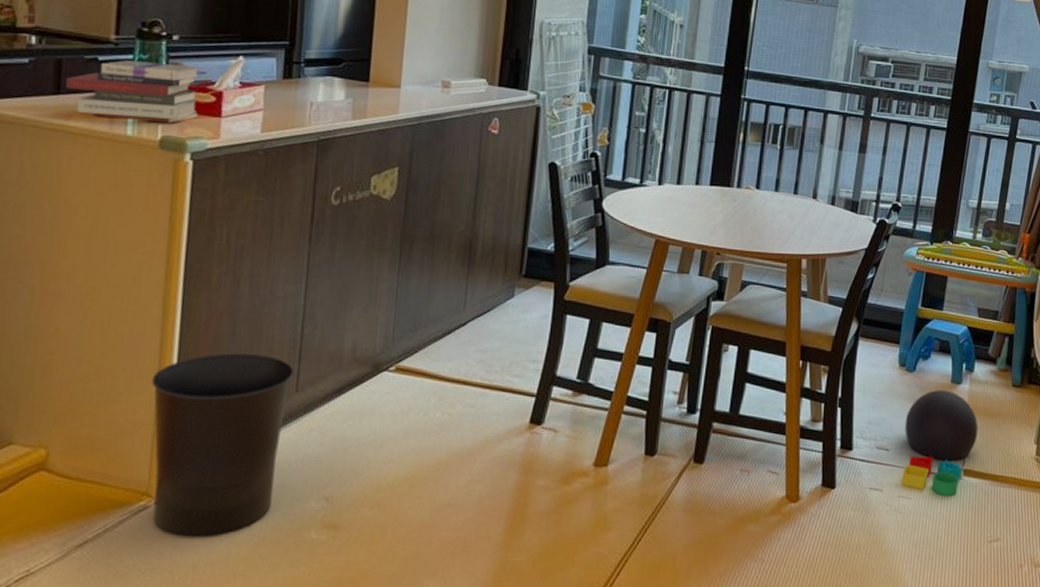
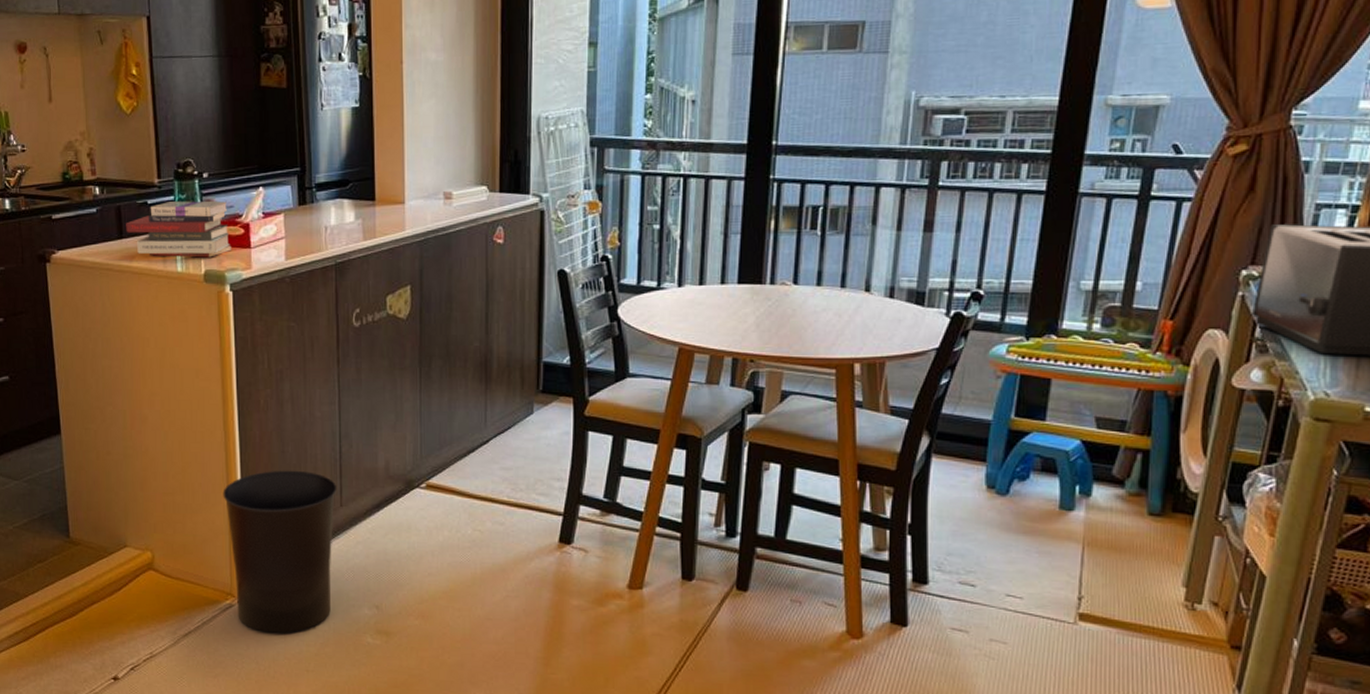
toy blocks: present [902,456,962,495] -> none [994,595,1077,643]
ball: present [905,390,978,461] -> none [996,517,1099,603]

